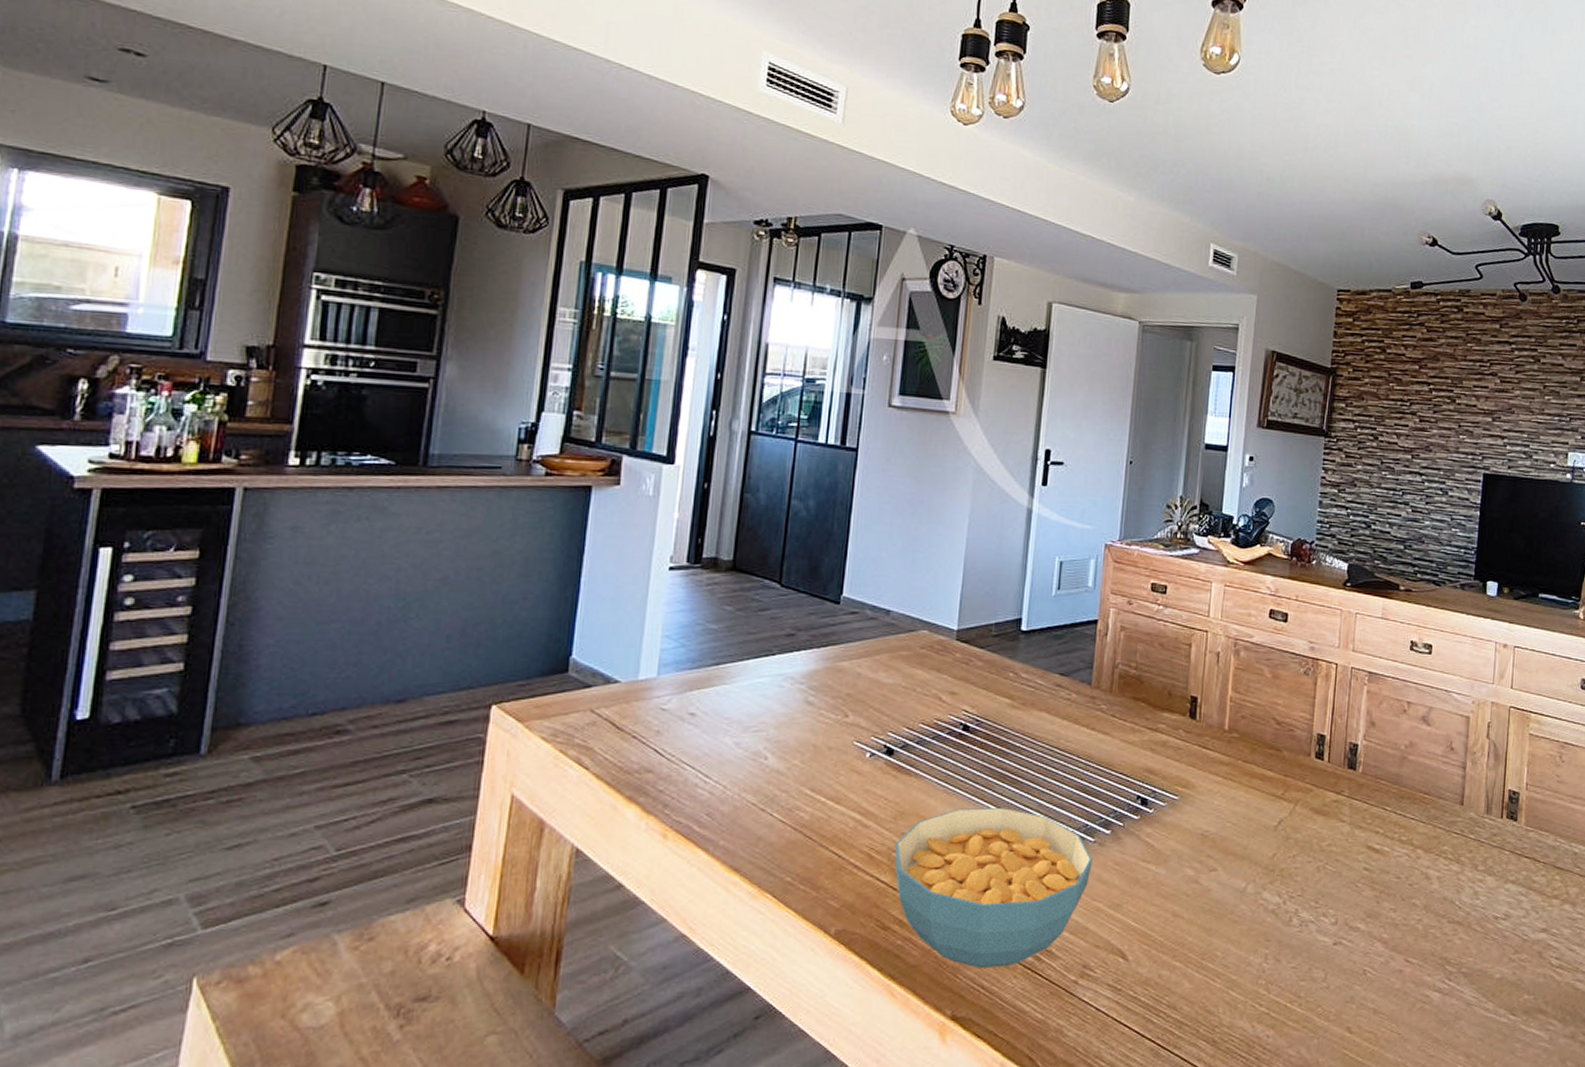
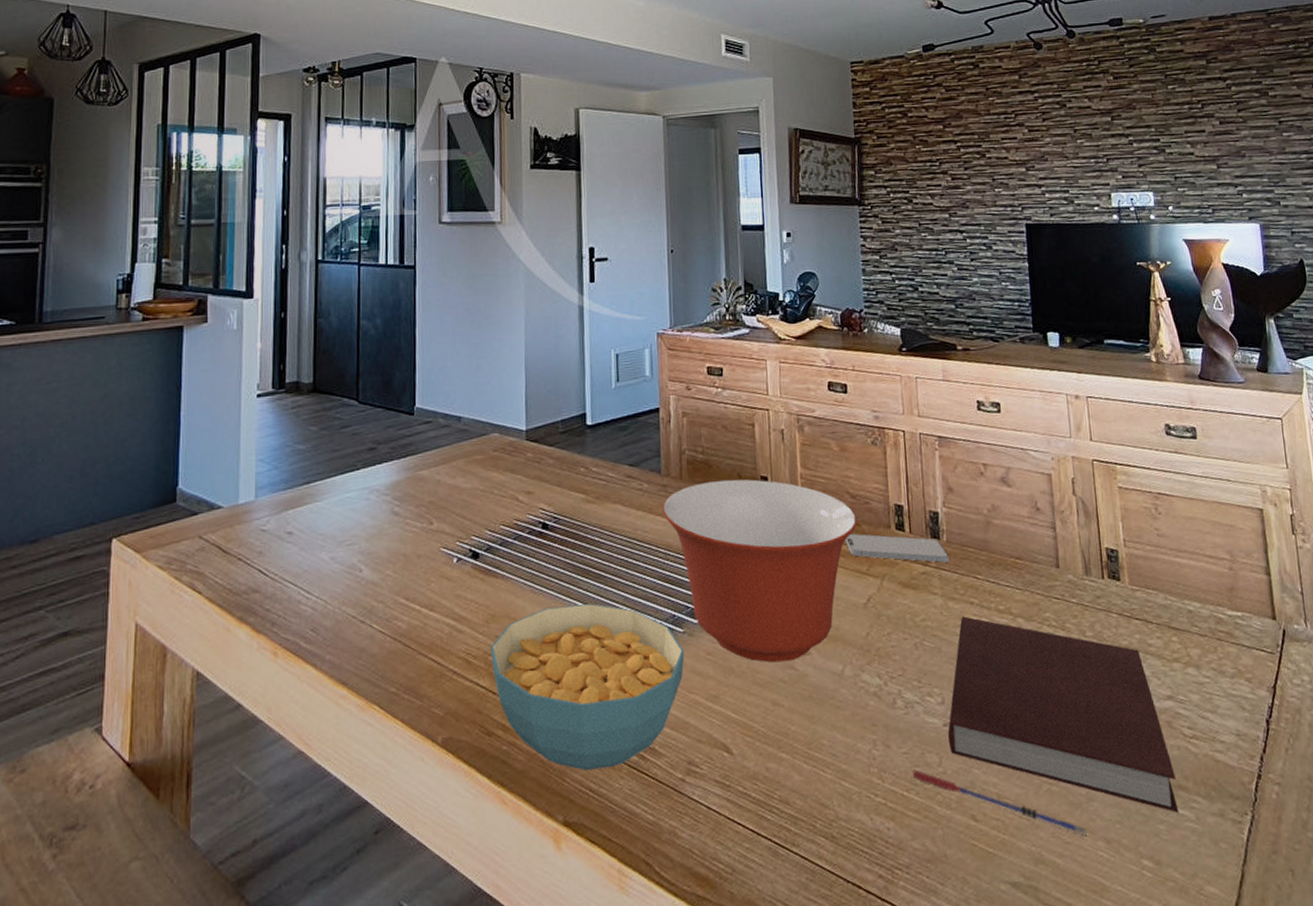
mixing bowl: none [1088,696,1280,876] -> present [662,479,858,663]
smartphone: none [1265,758,1362,792] -> present [845,533,950,563]
pen: none [1298,983,1450,1051] -> present [913,769,1087,837]
notebook: none [1336,844,1538,1033] -> present [948,616,1179,813]

